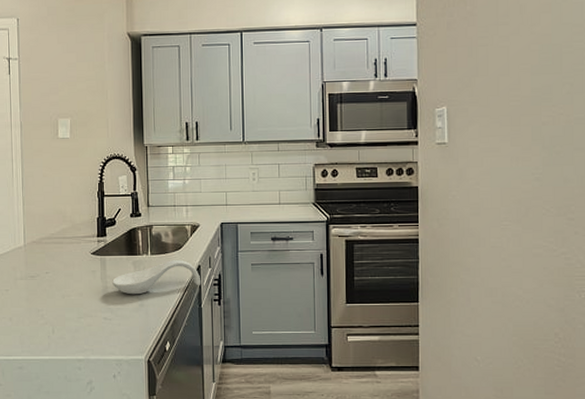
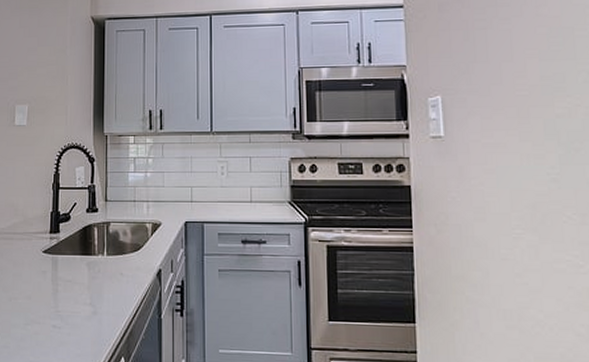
spoon rest: present [112,260,201,295] -> none [64,262,162,301]

